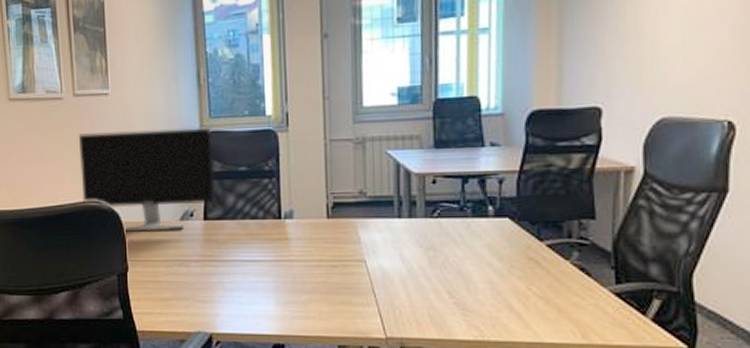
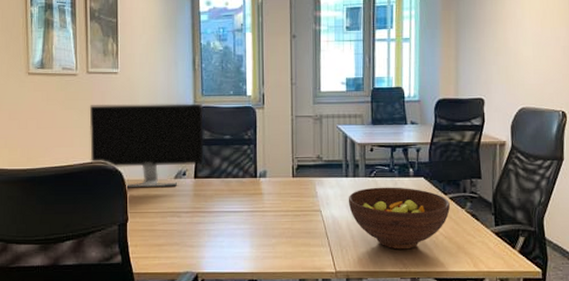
fruit bowl: none [401,230,547,313] -> present [348,187,450,250]

